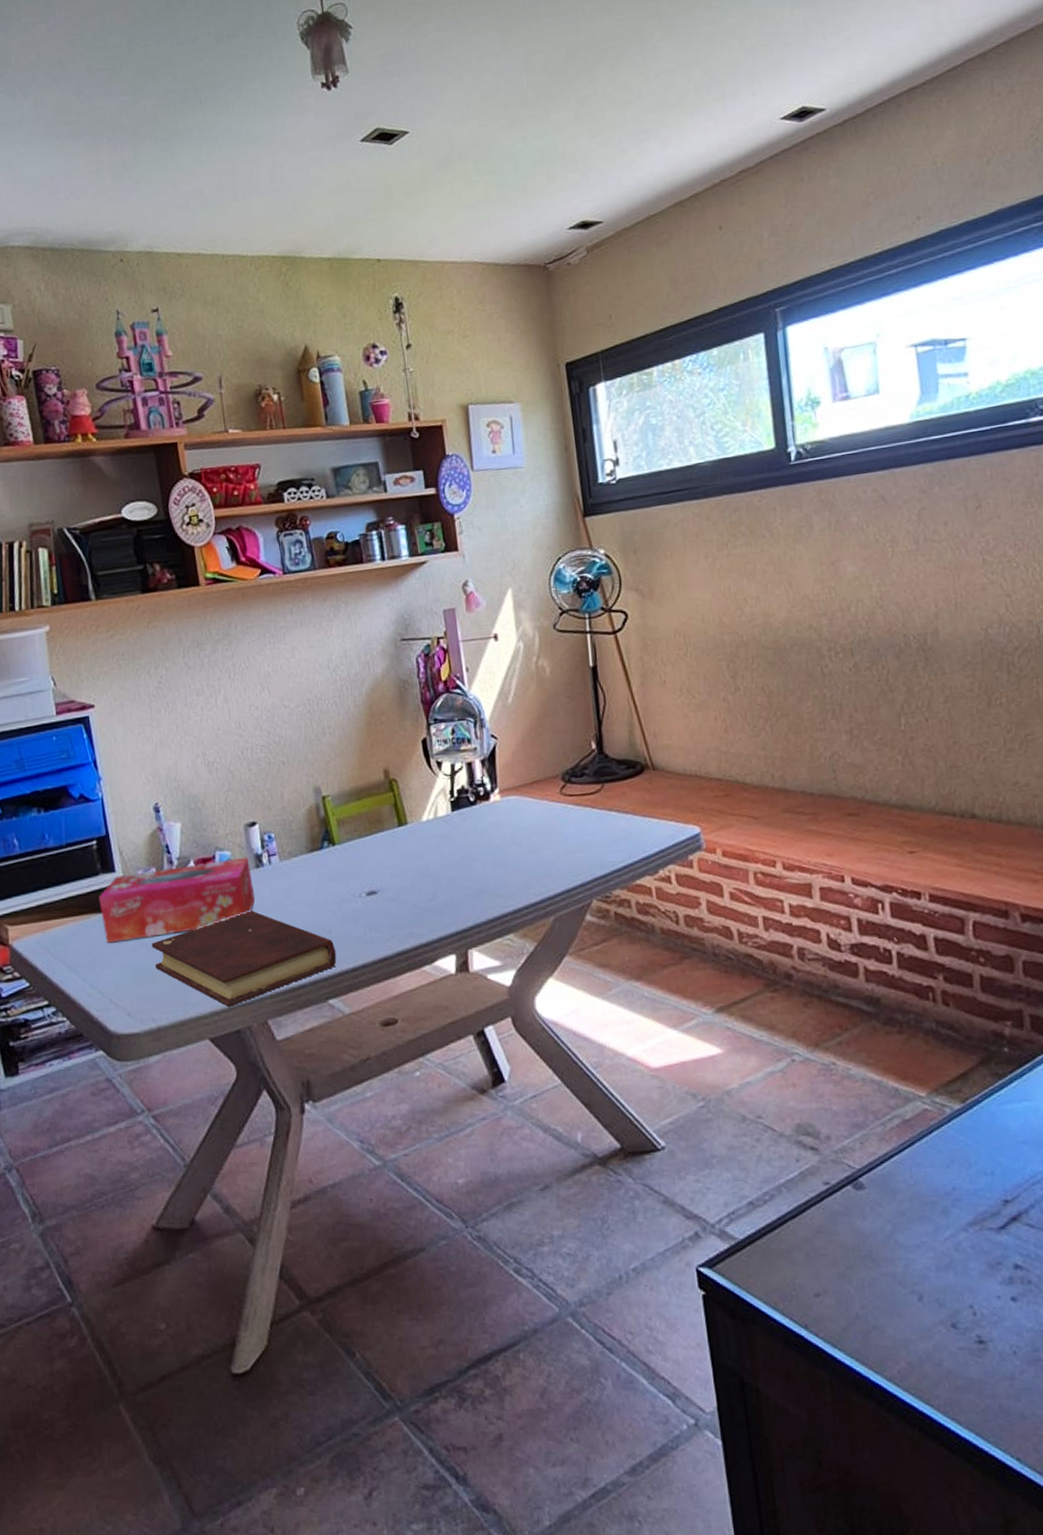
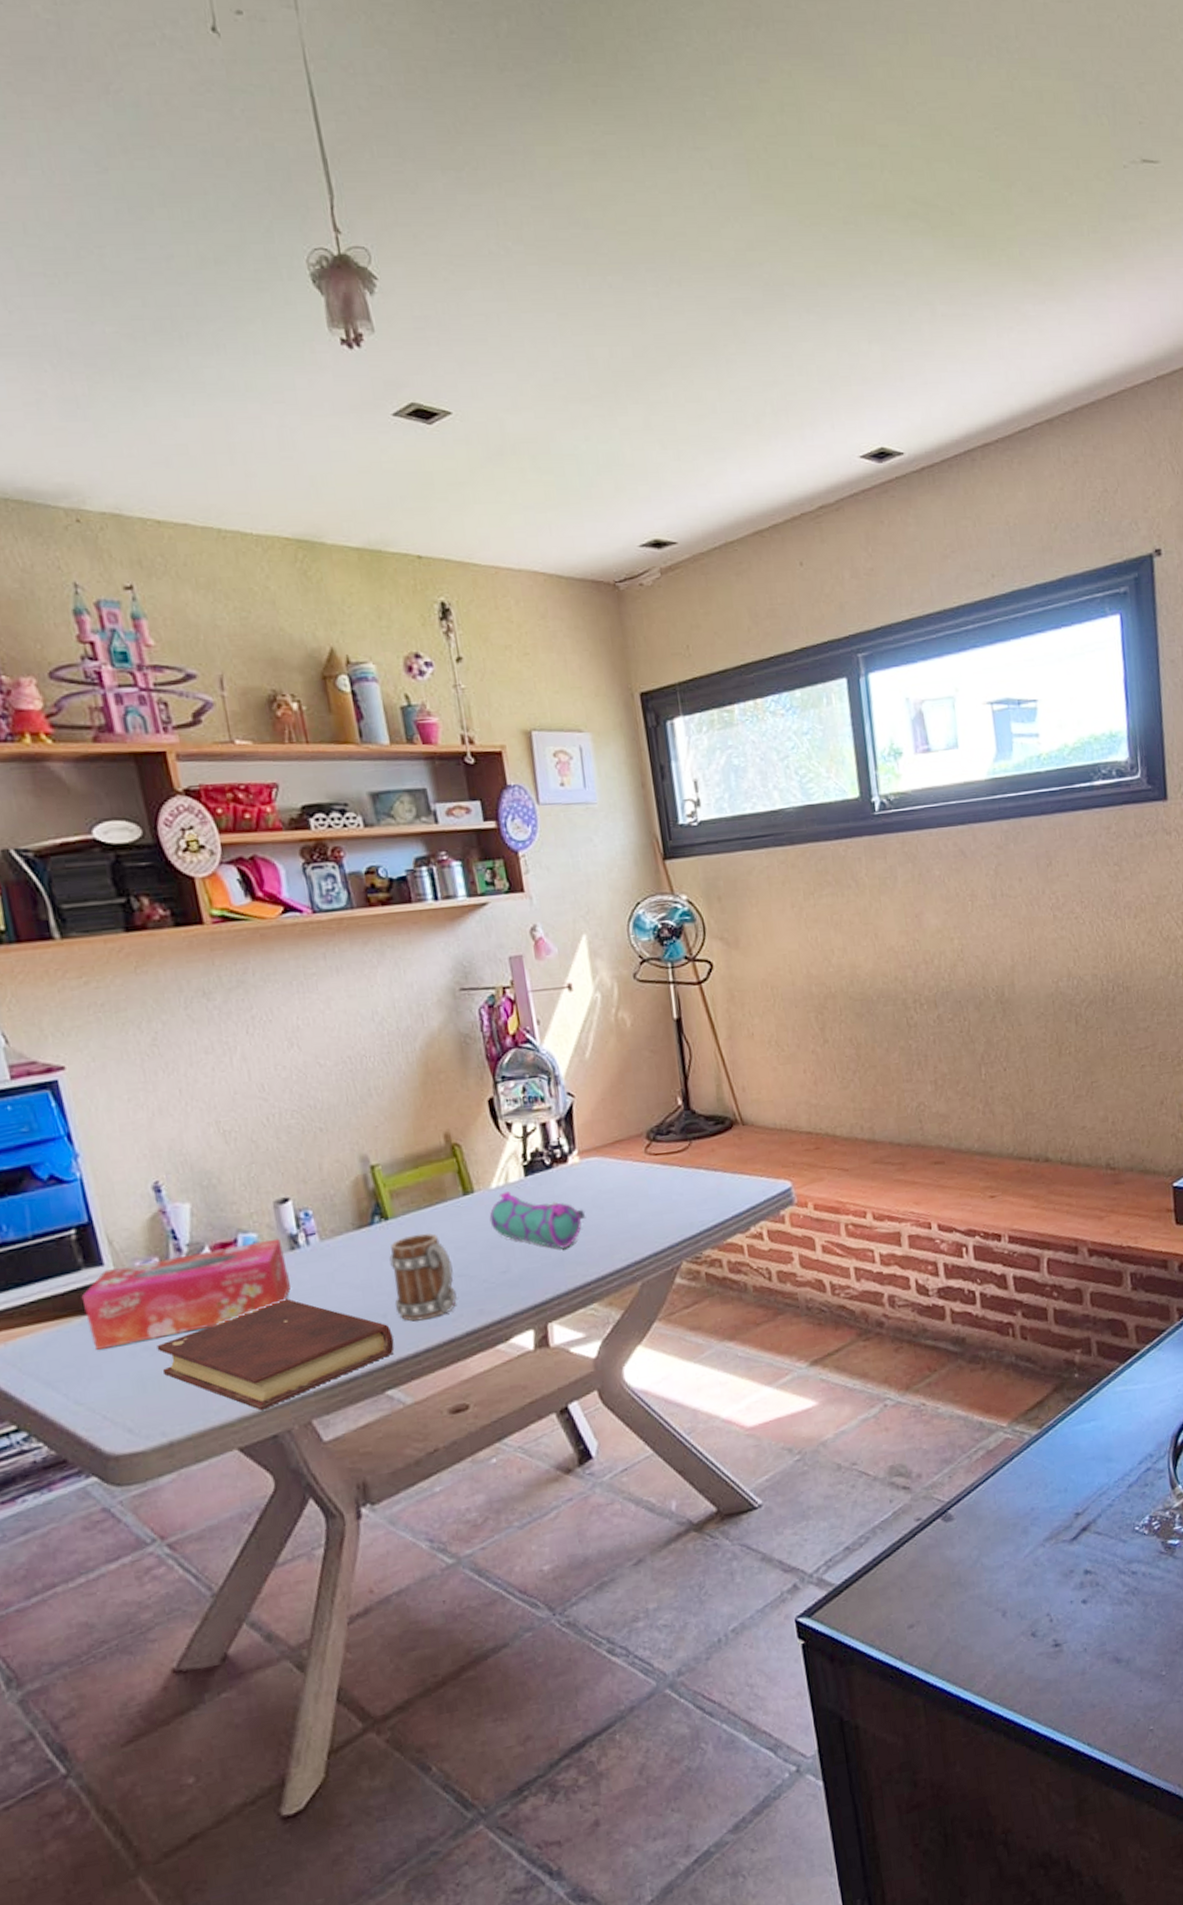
mug: none [335,859,390,939] -> present [389,1232,457,1322]
pencil case: none [420,825,505,881] -> present [489,1191,586,1249]

